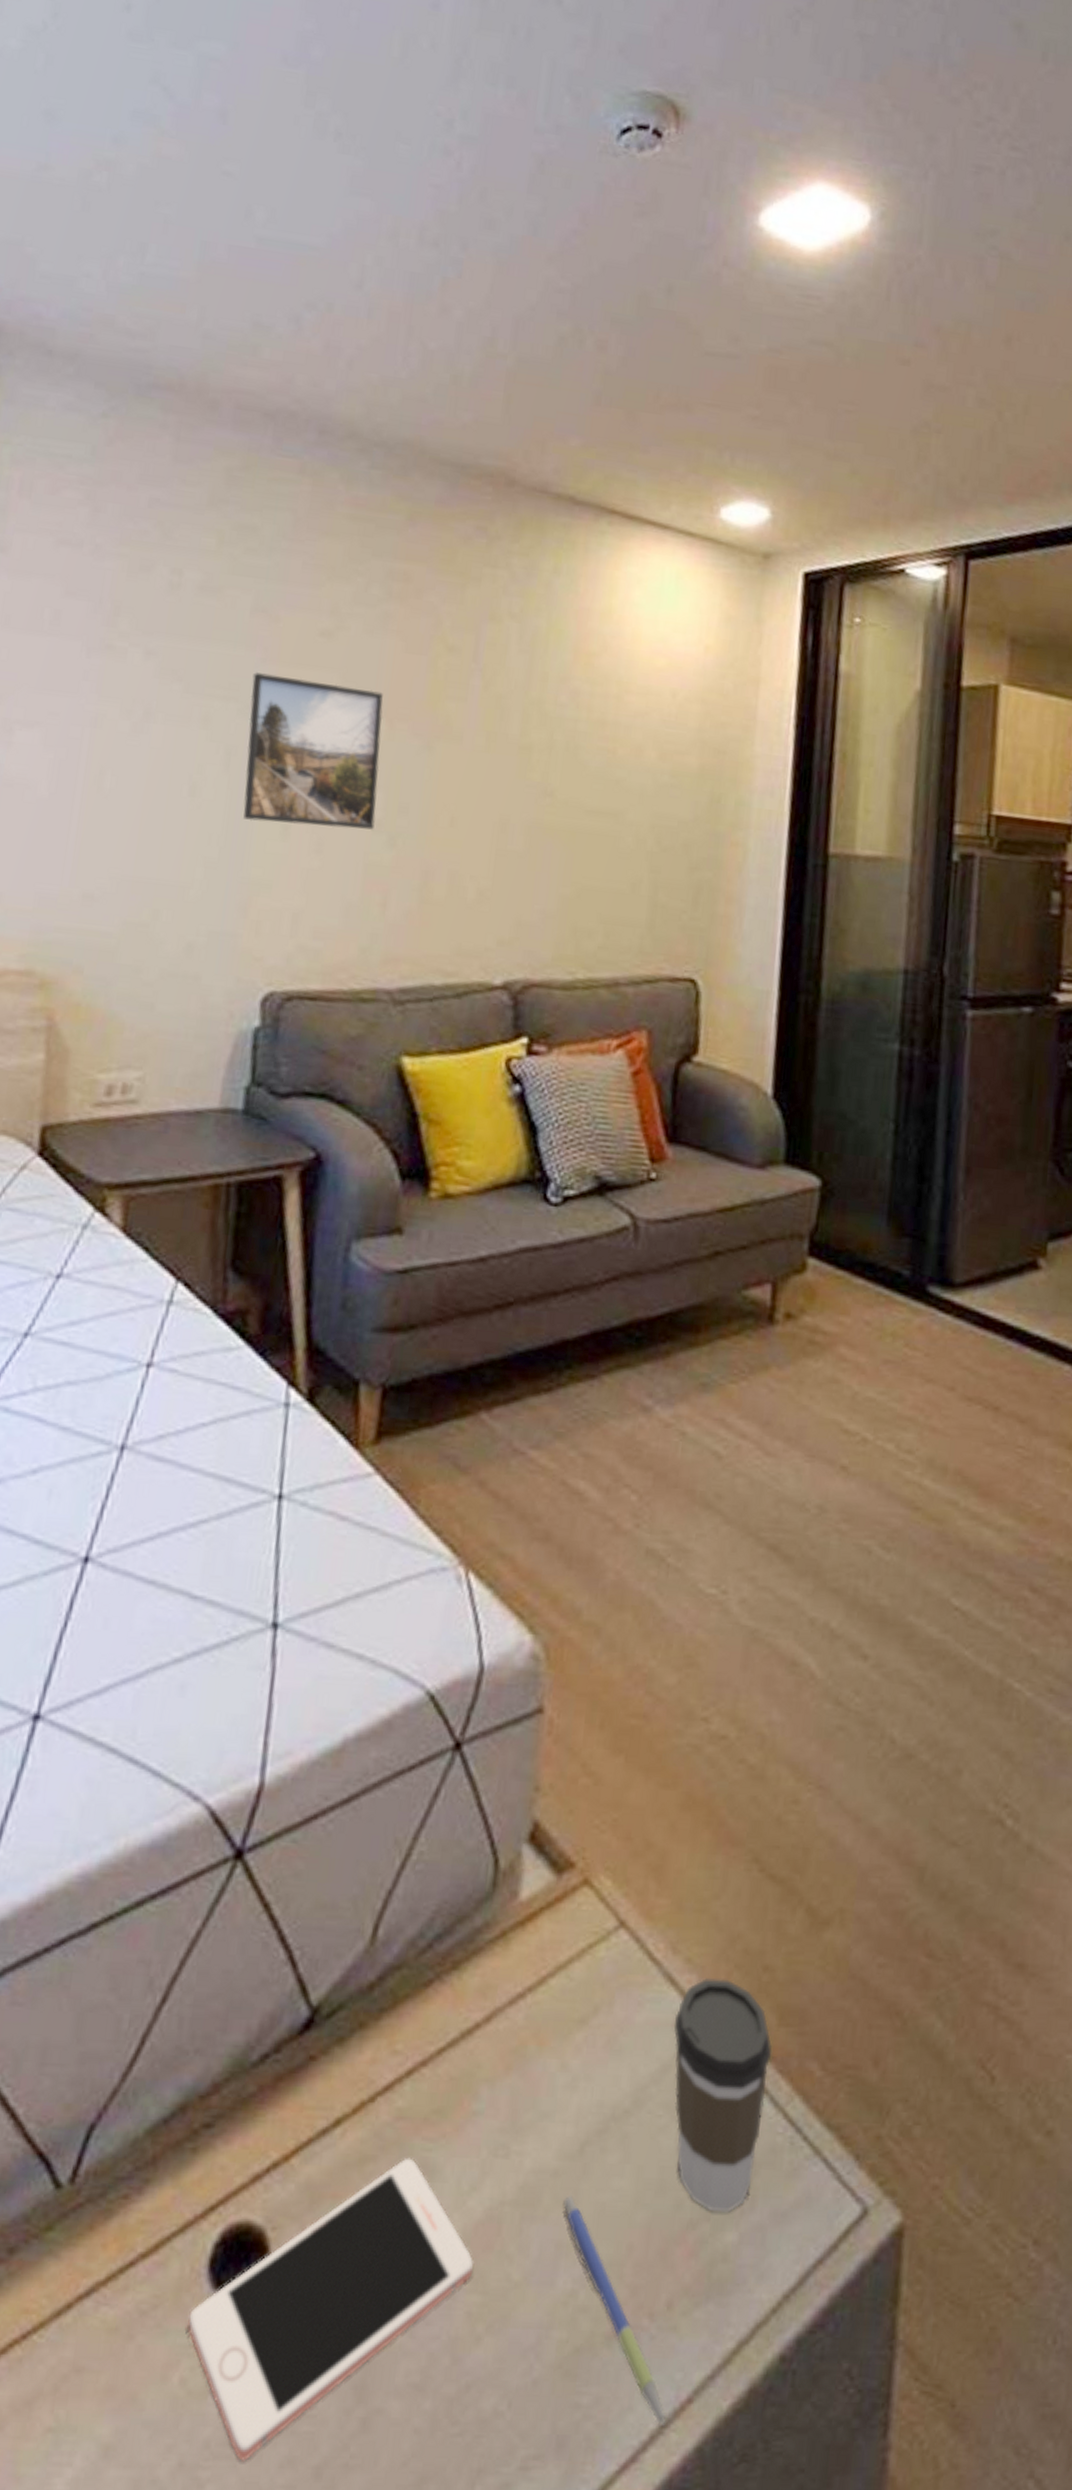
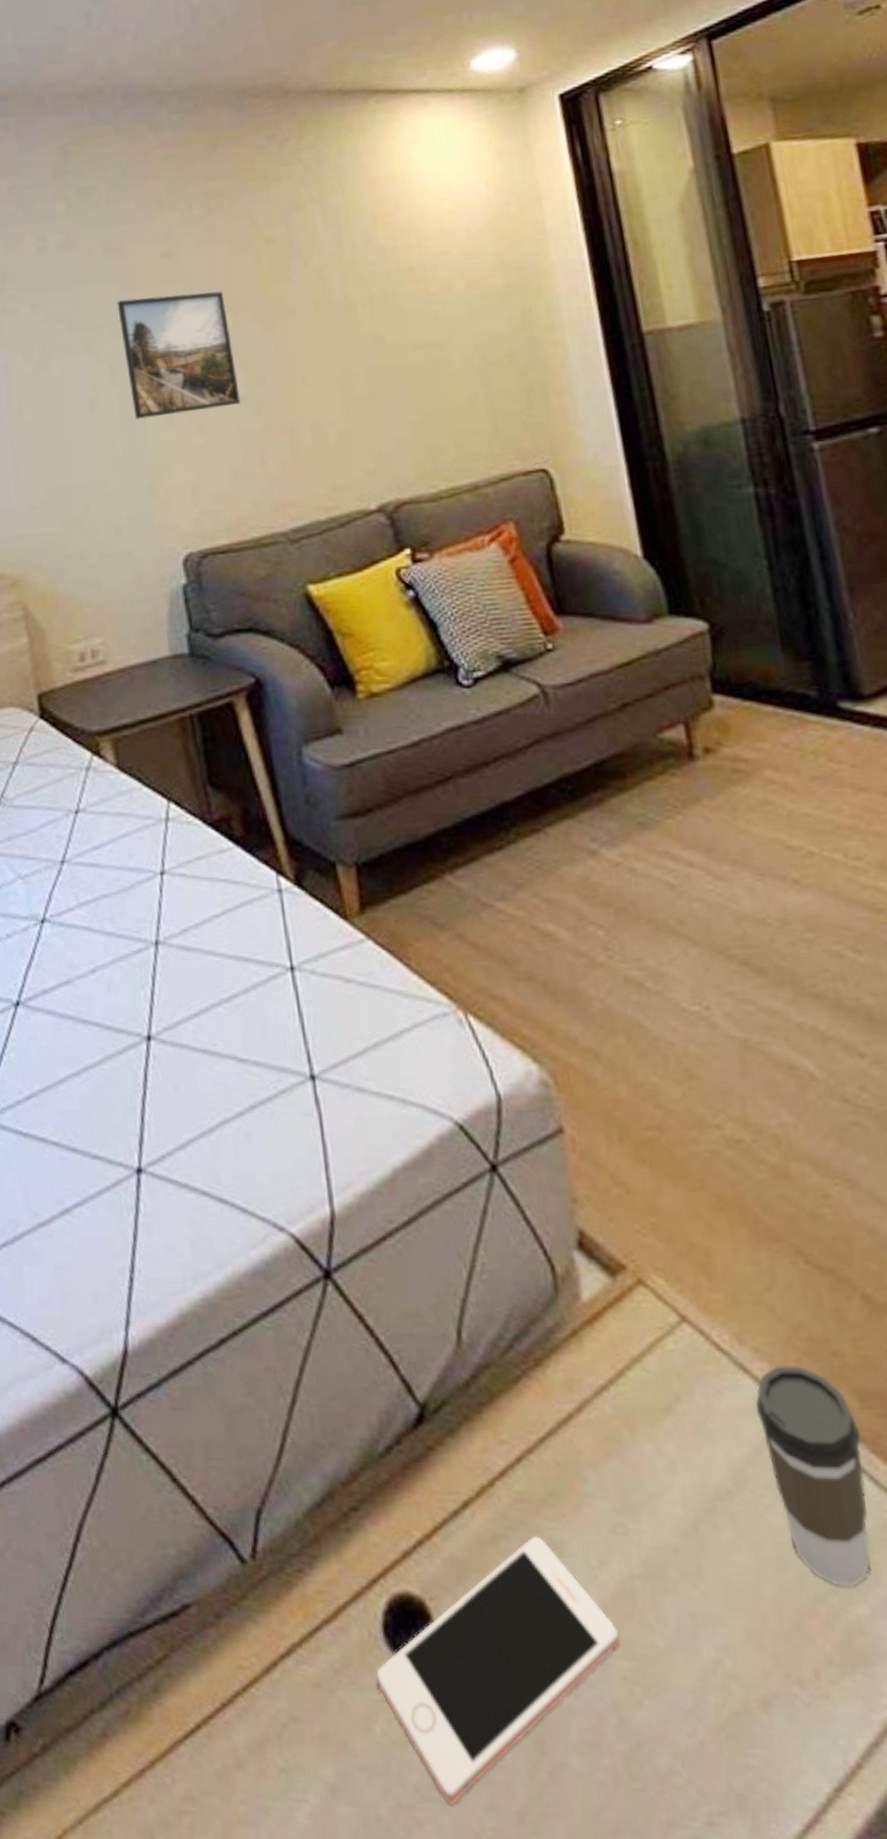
pen: present [563,2194,665,2427] -> none [689,1569,840,1791]

